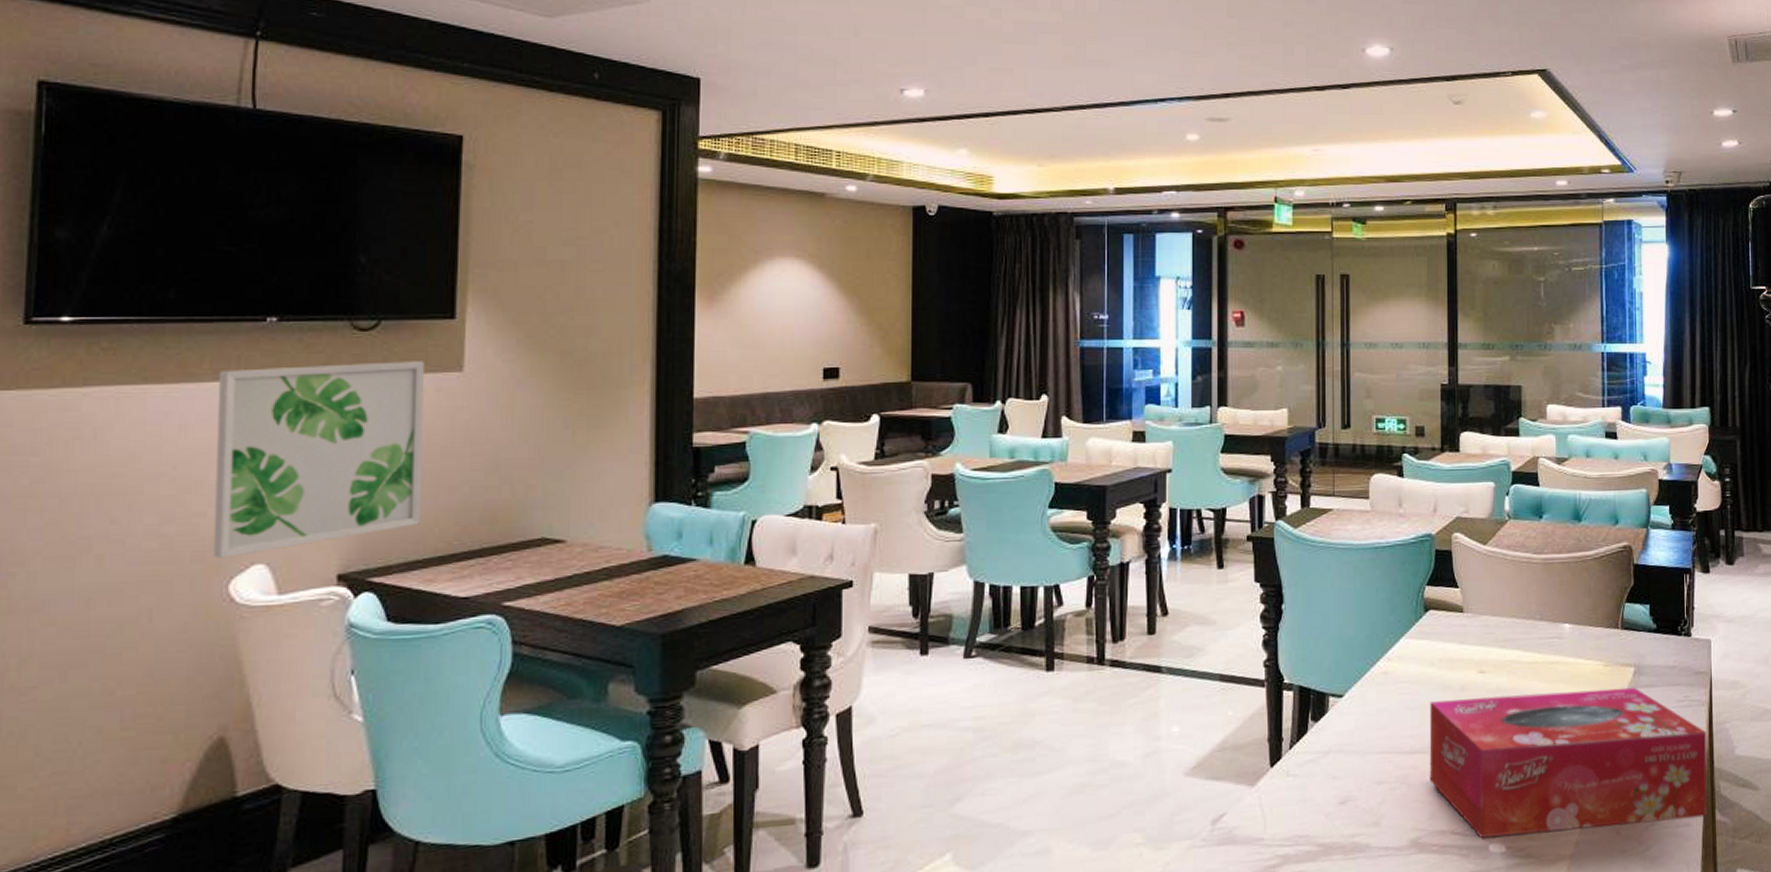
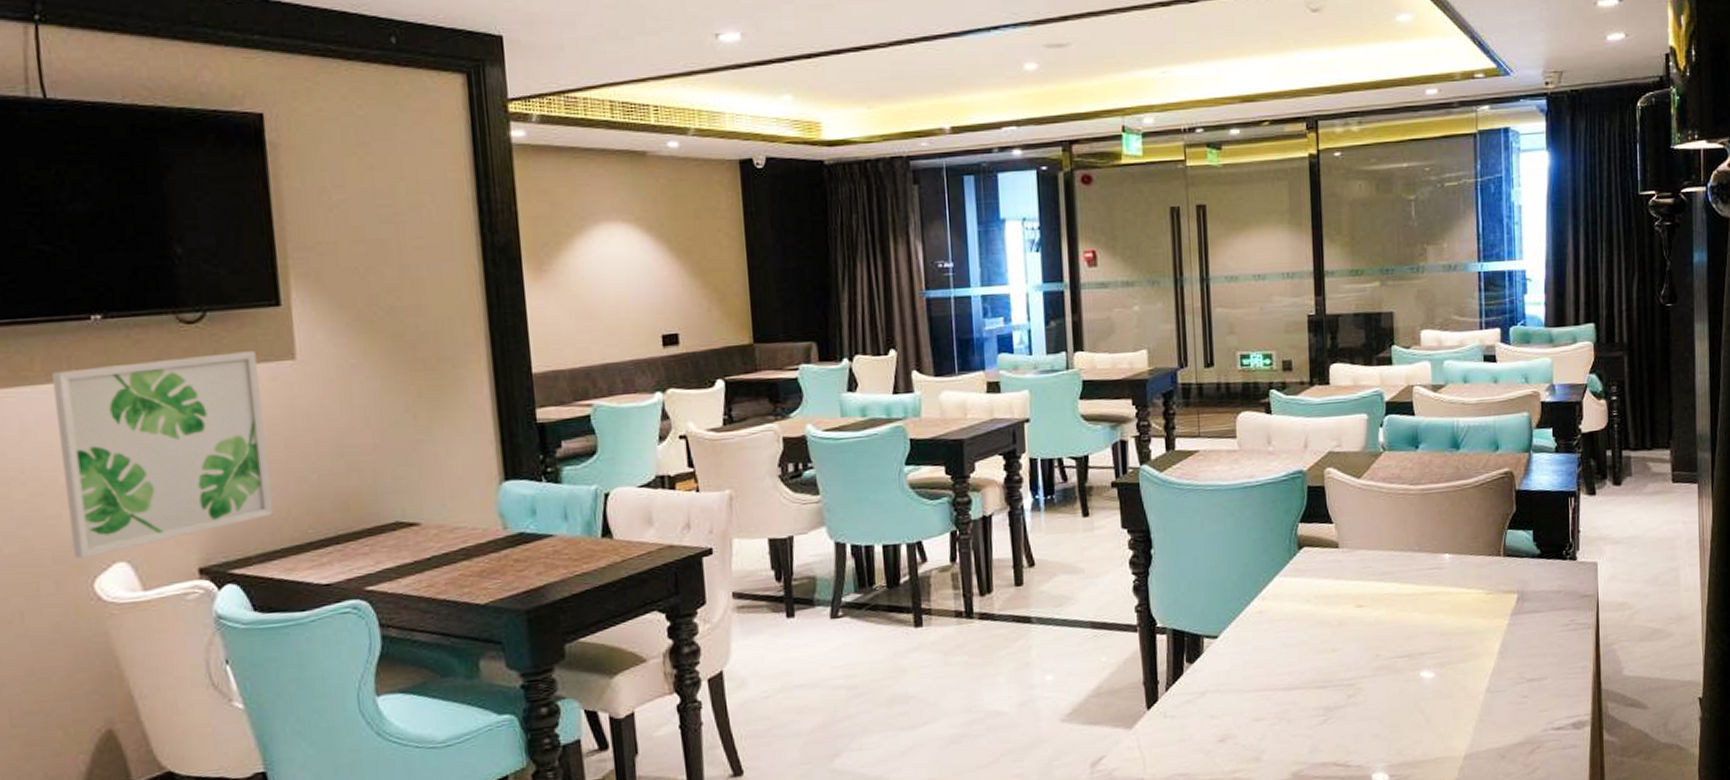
tissue box: present [1429,687,1707,838] -> none [1307,613,1594,768]

